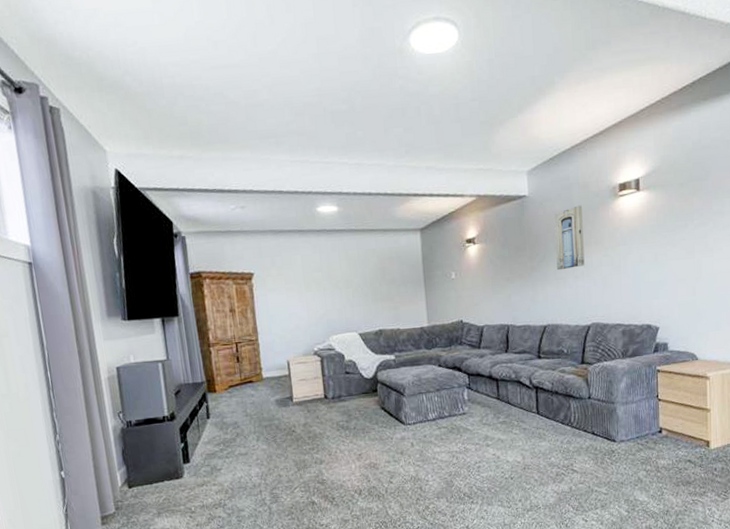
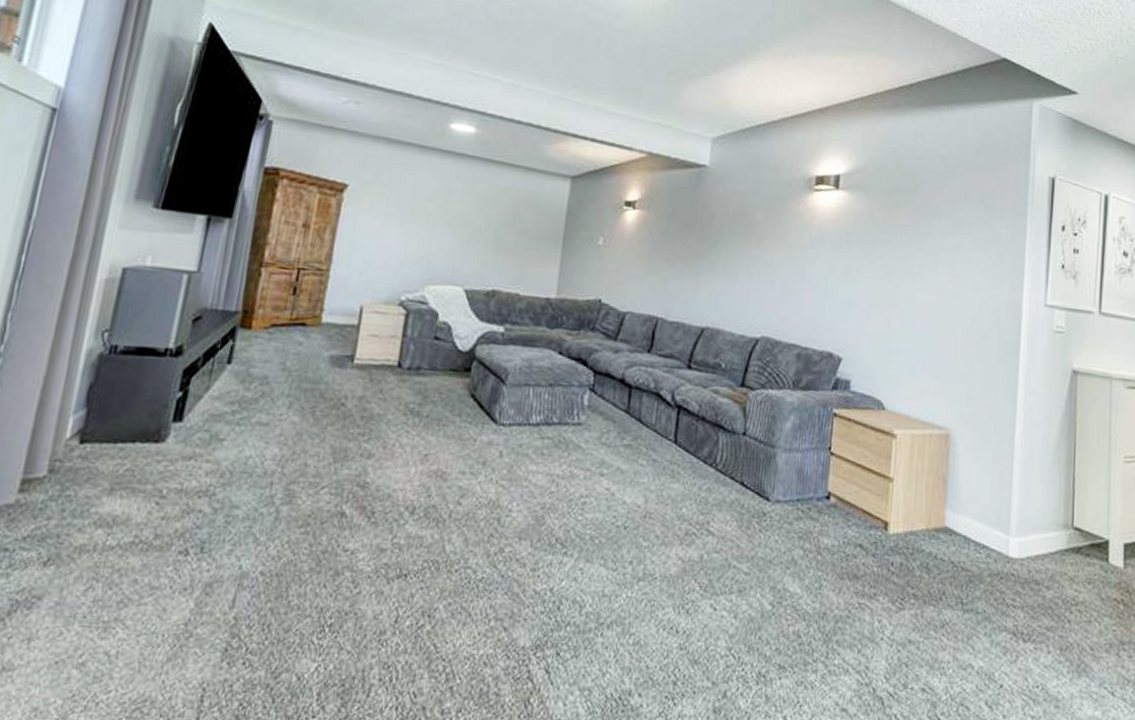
wall art: present [554,205,585,271] -> none [729,190,770,264]

